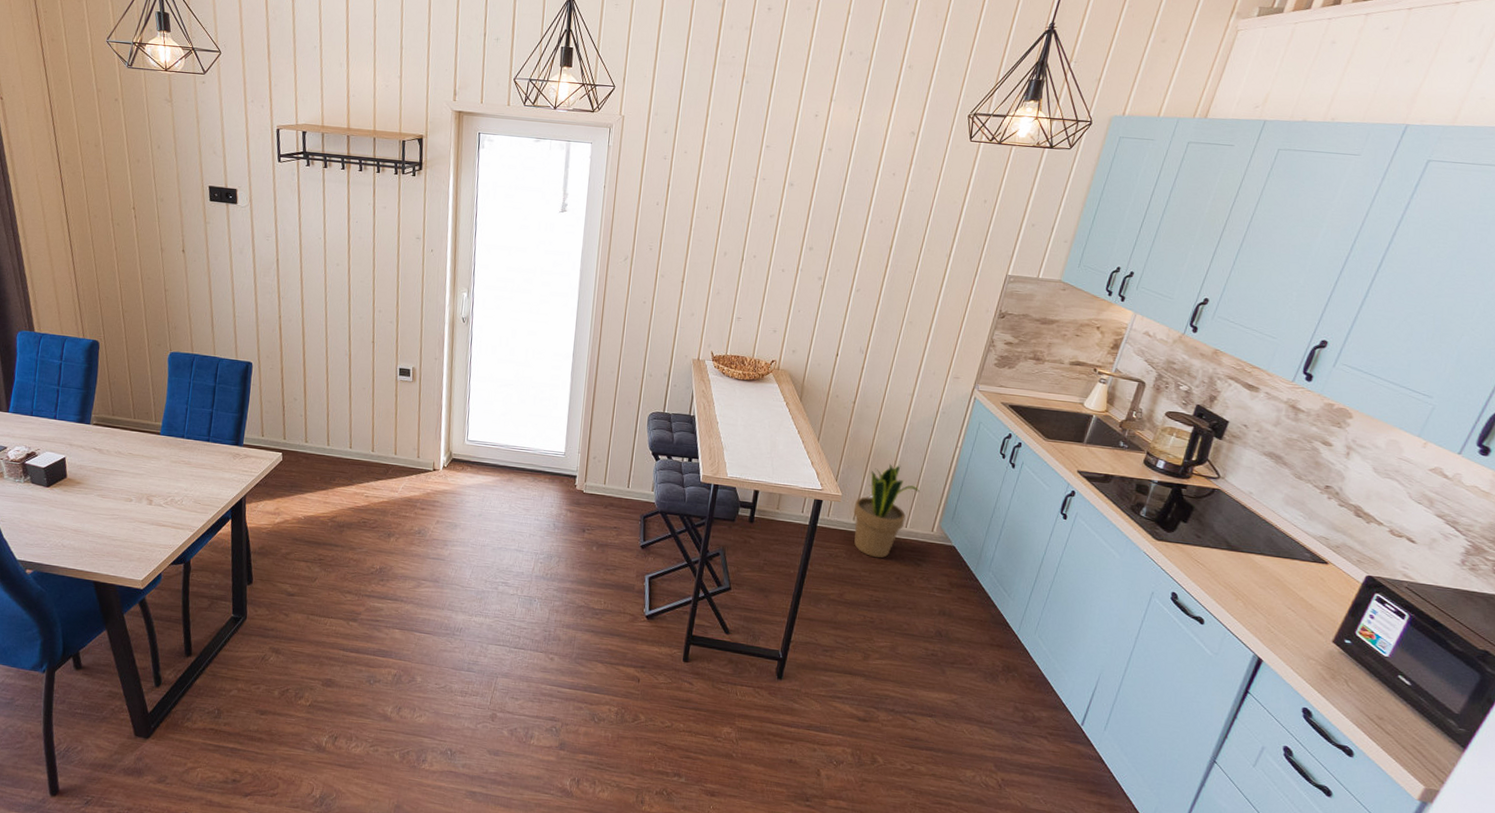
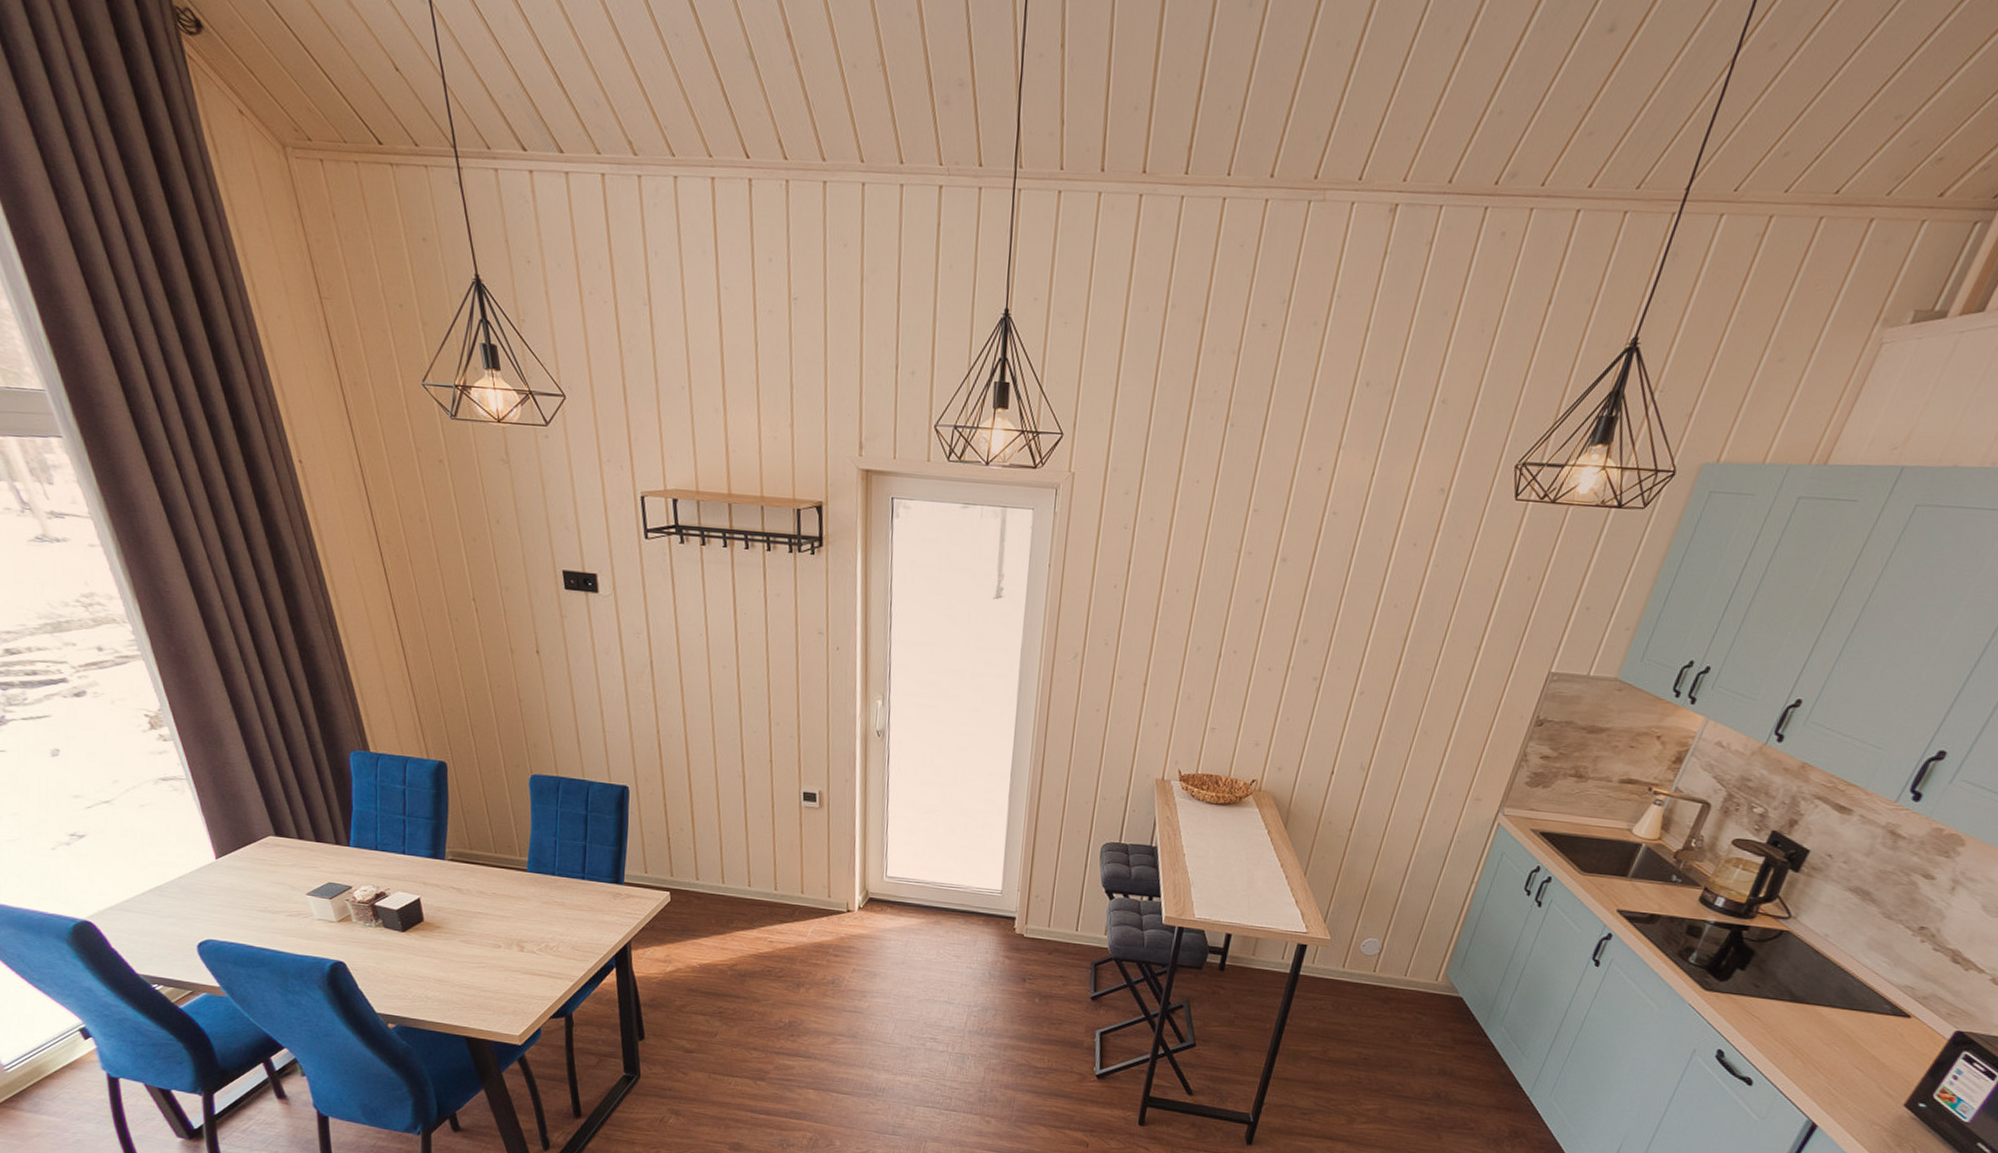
potted plant: present [853,463,920,558] -> none [1342,902,1424,1011]

